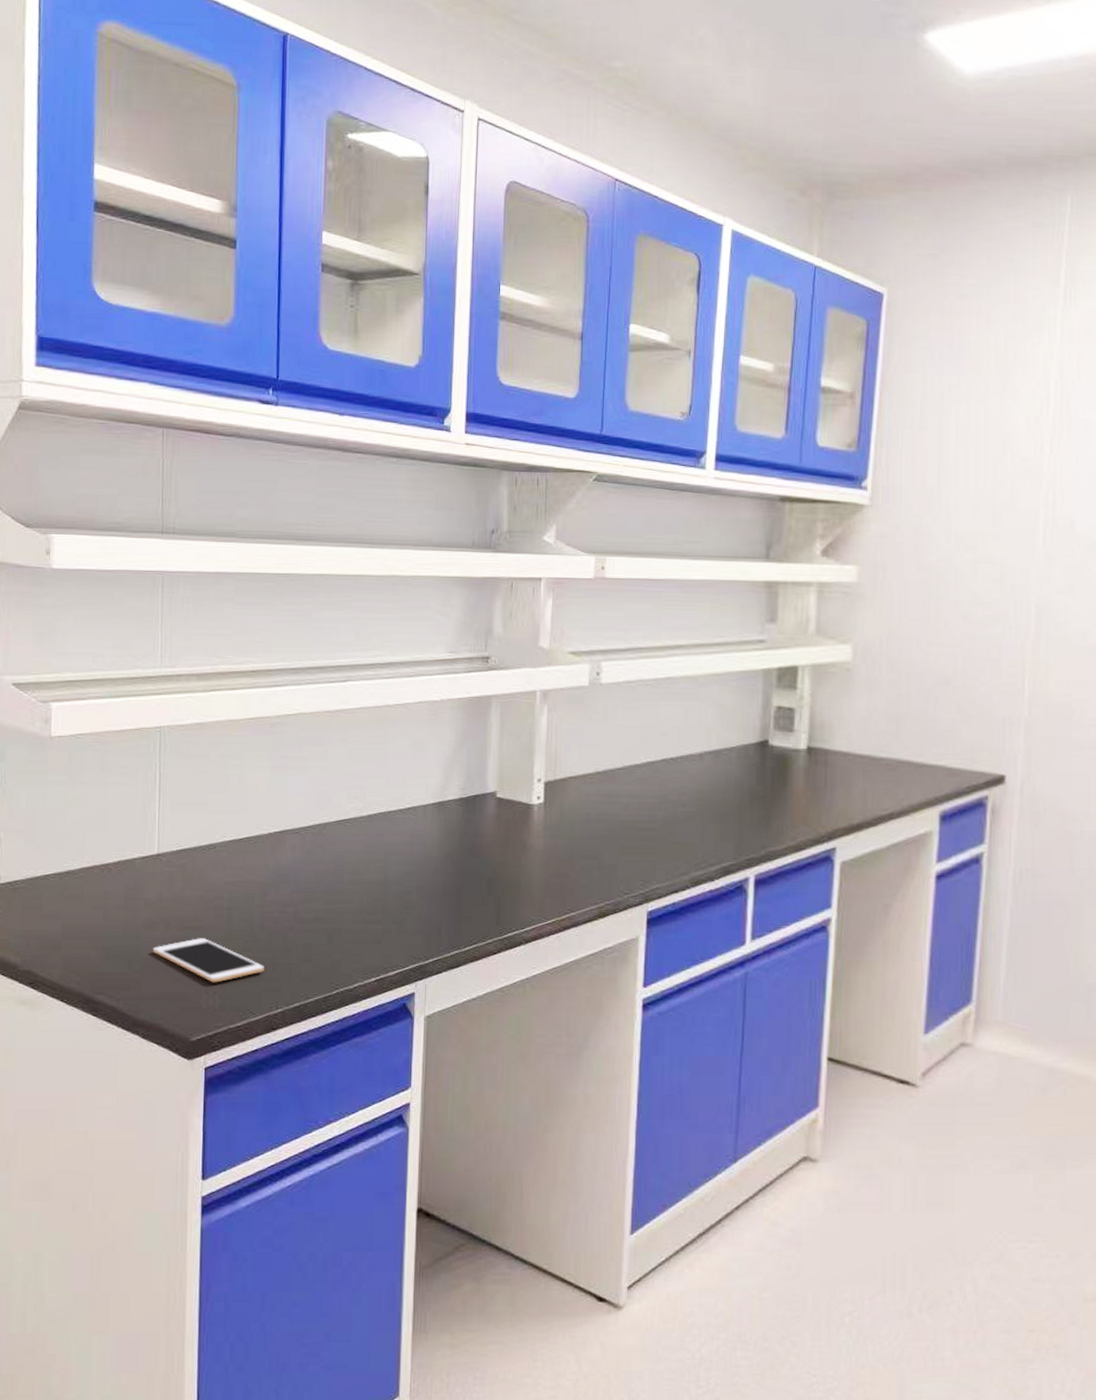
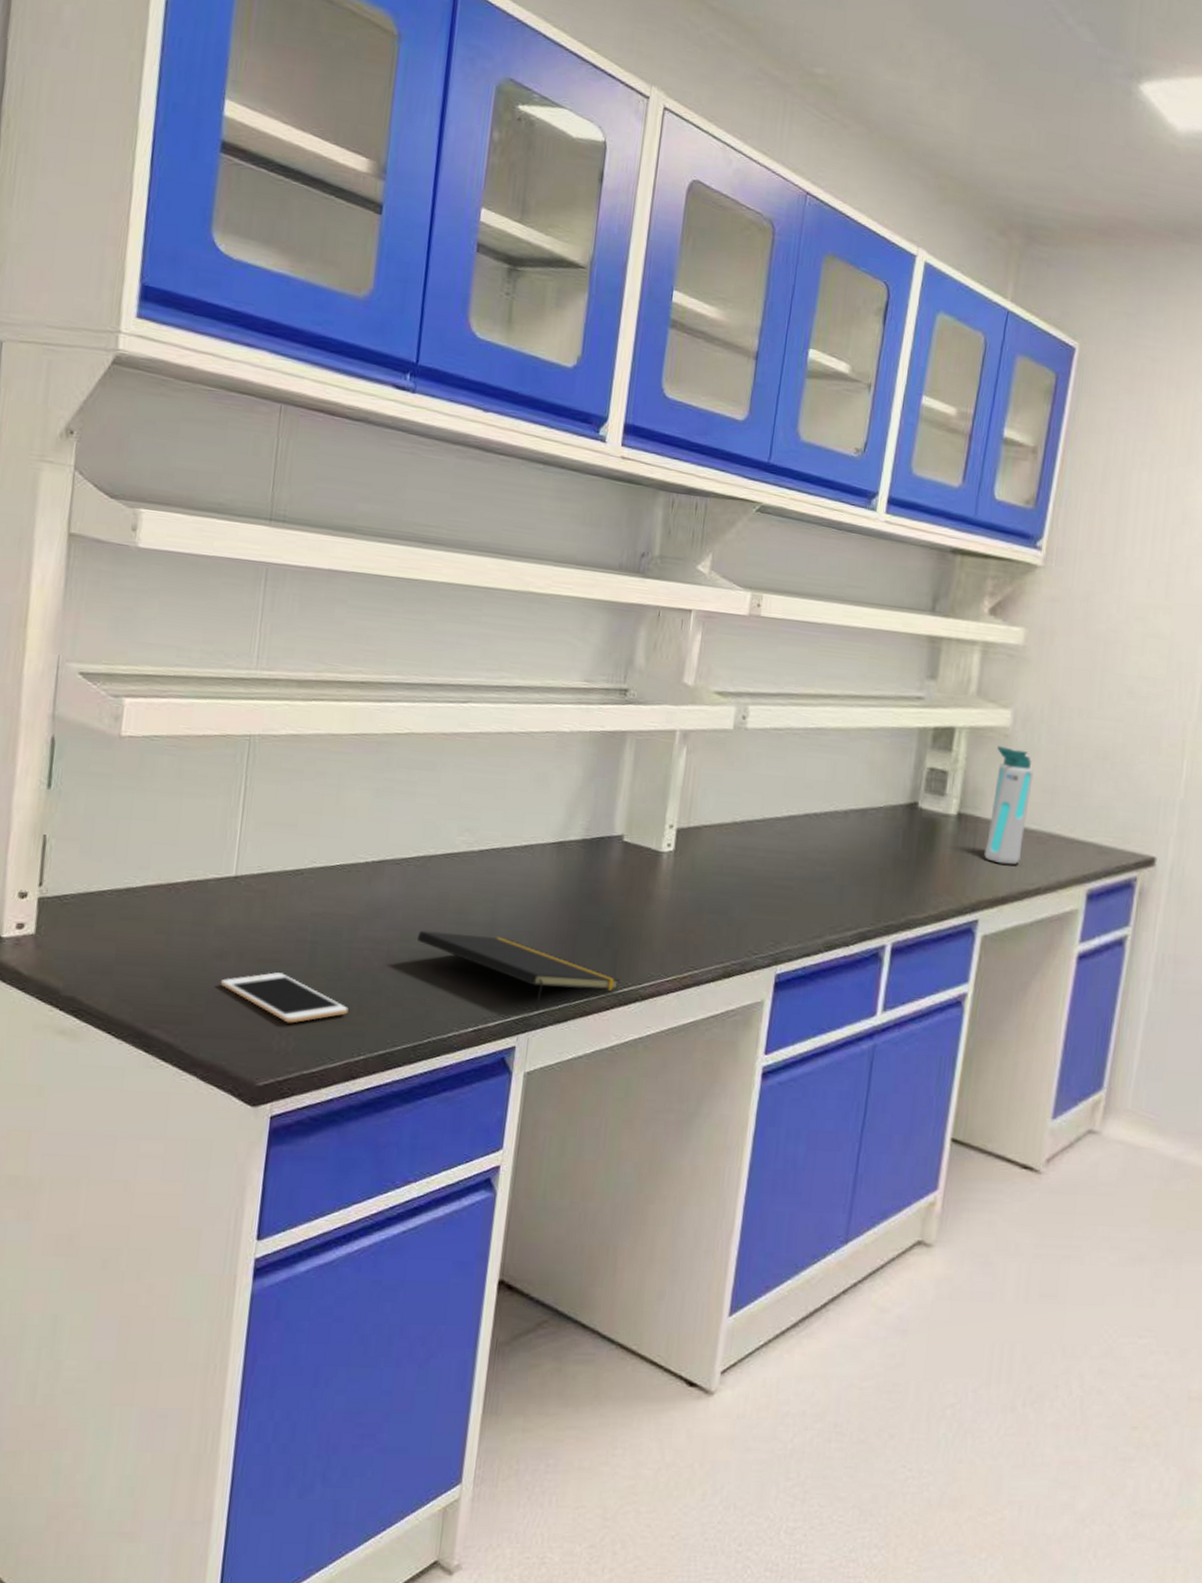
notepad: none [320,892,505,959] -> present [418,930,621,1011]
water bottle: none [836,680,878,793] -> present [984,746,1034,865]

